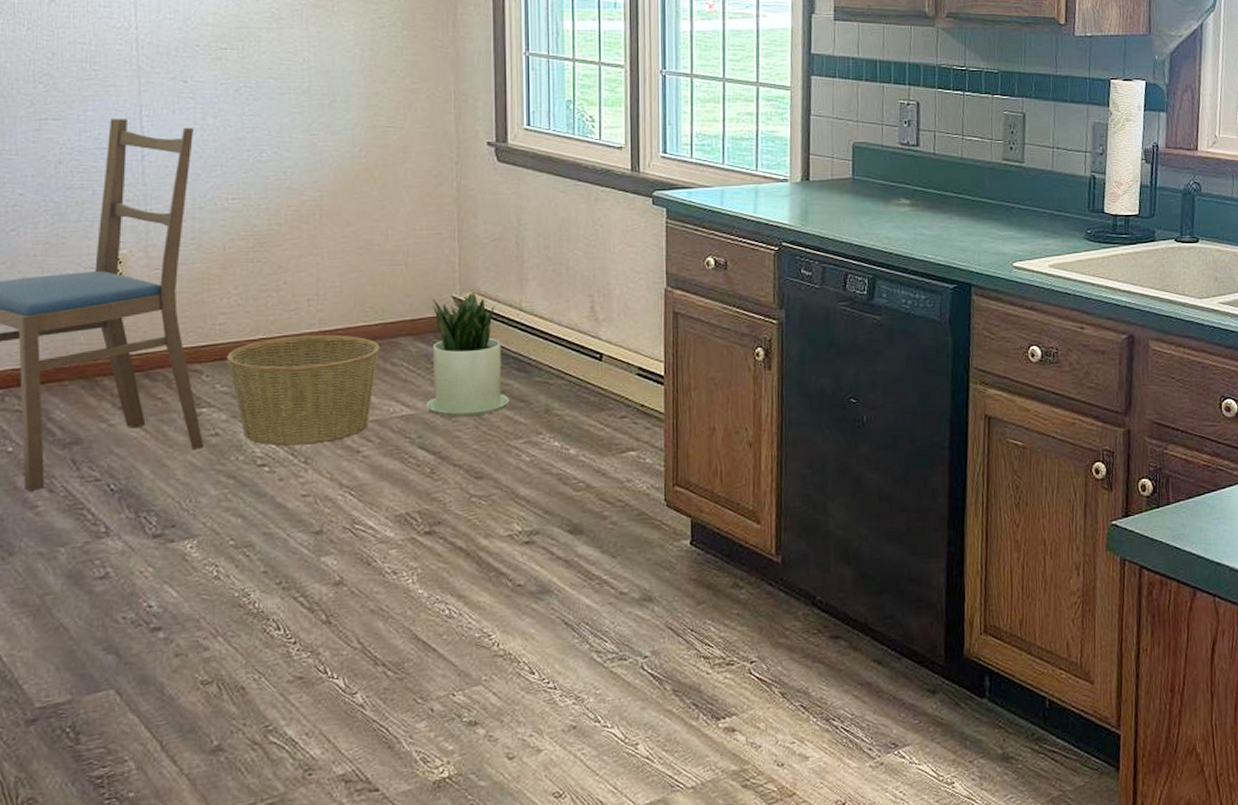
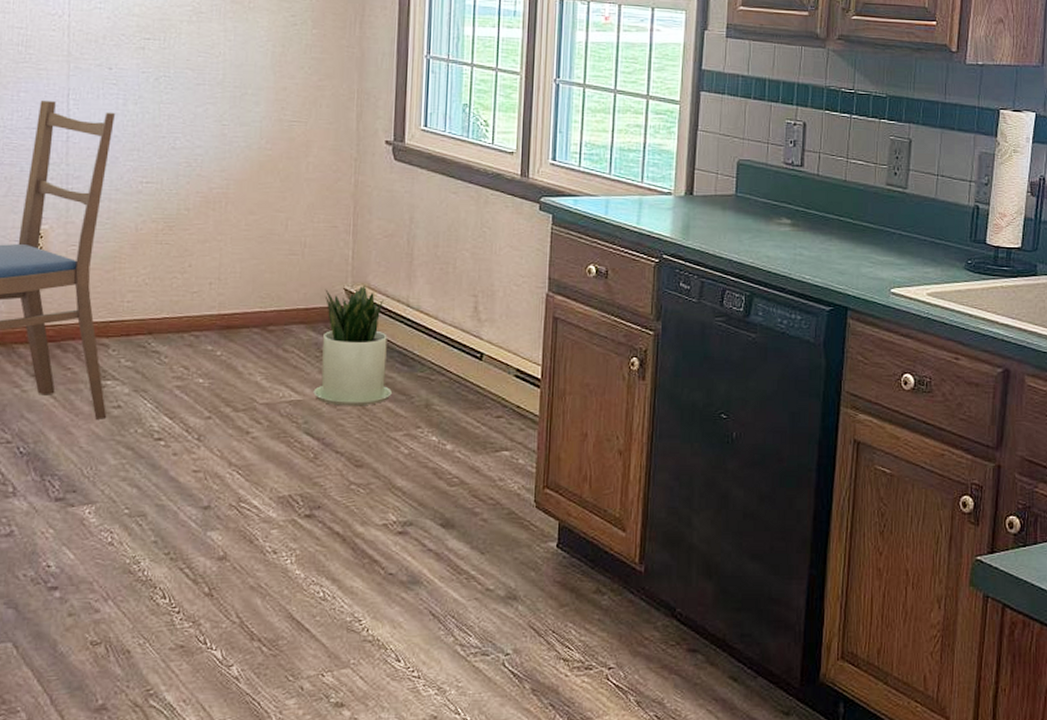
basket: present [227,335,380,446] -> none [132,317,274,422]

